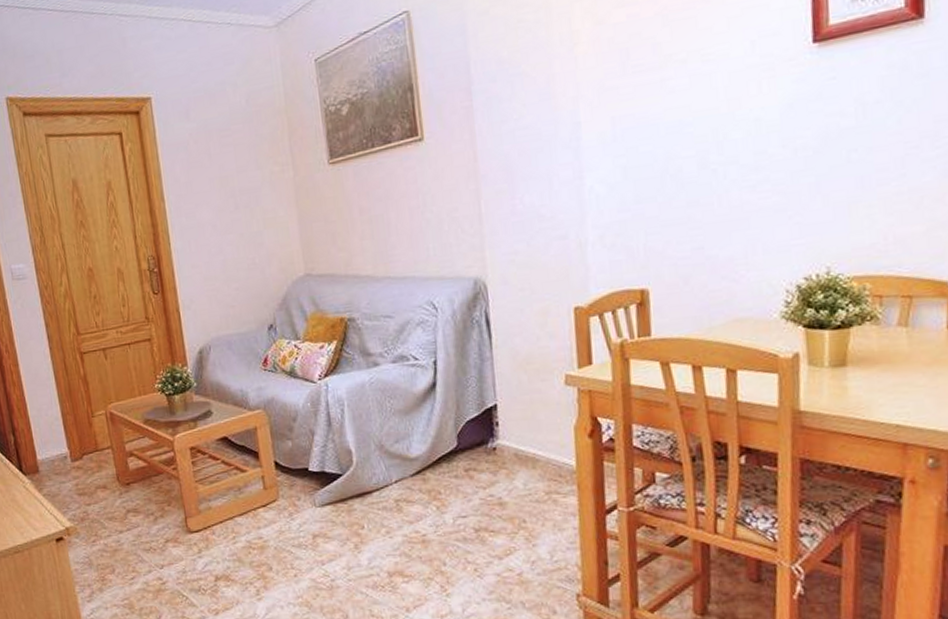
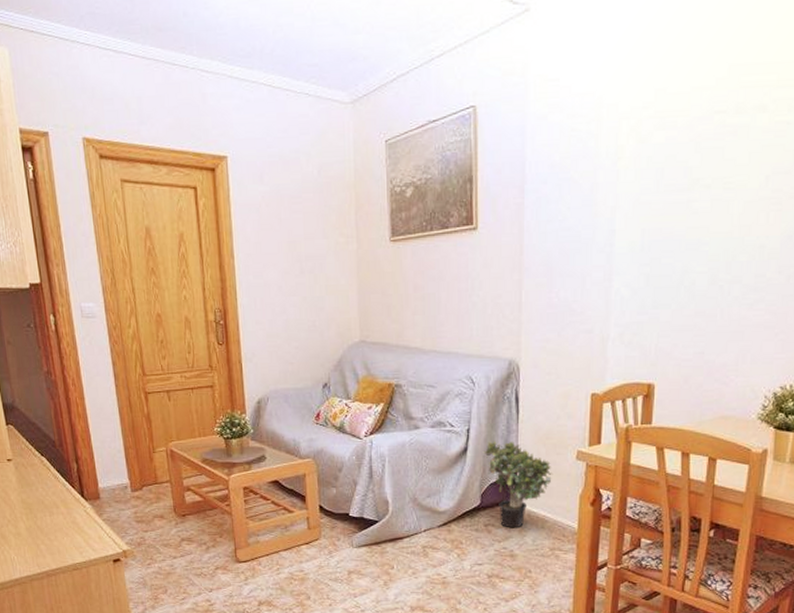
potted plant: none [454,370,540,472] -> present [482,441,554,528]

